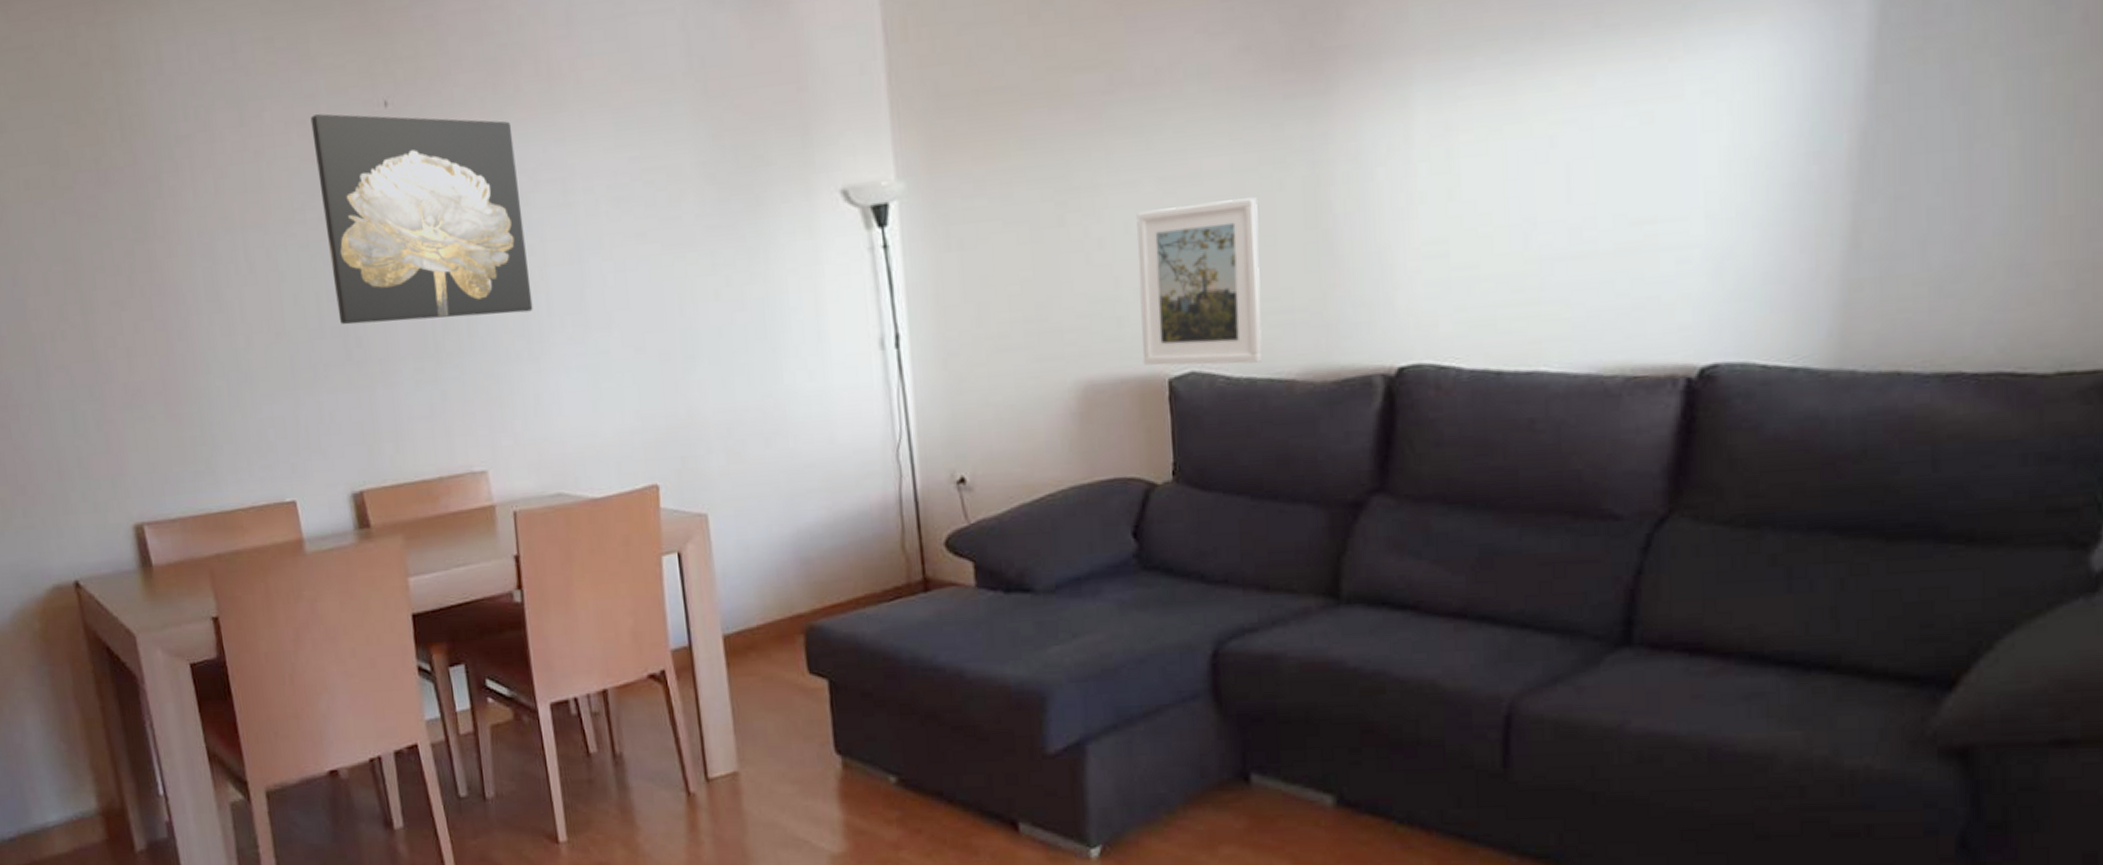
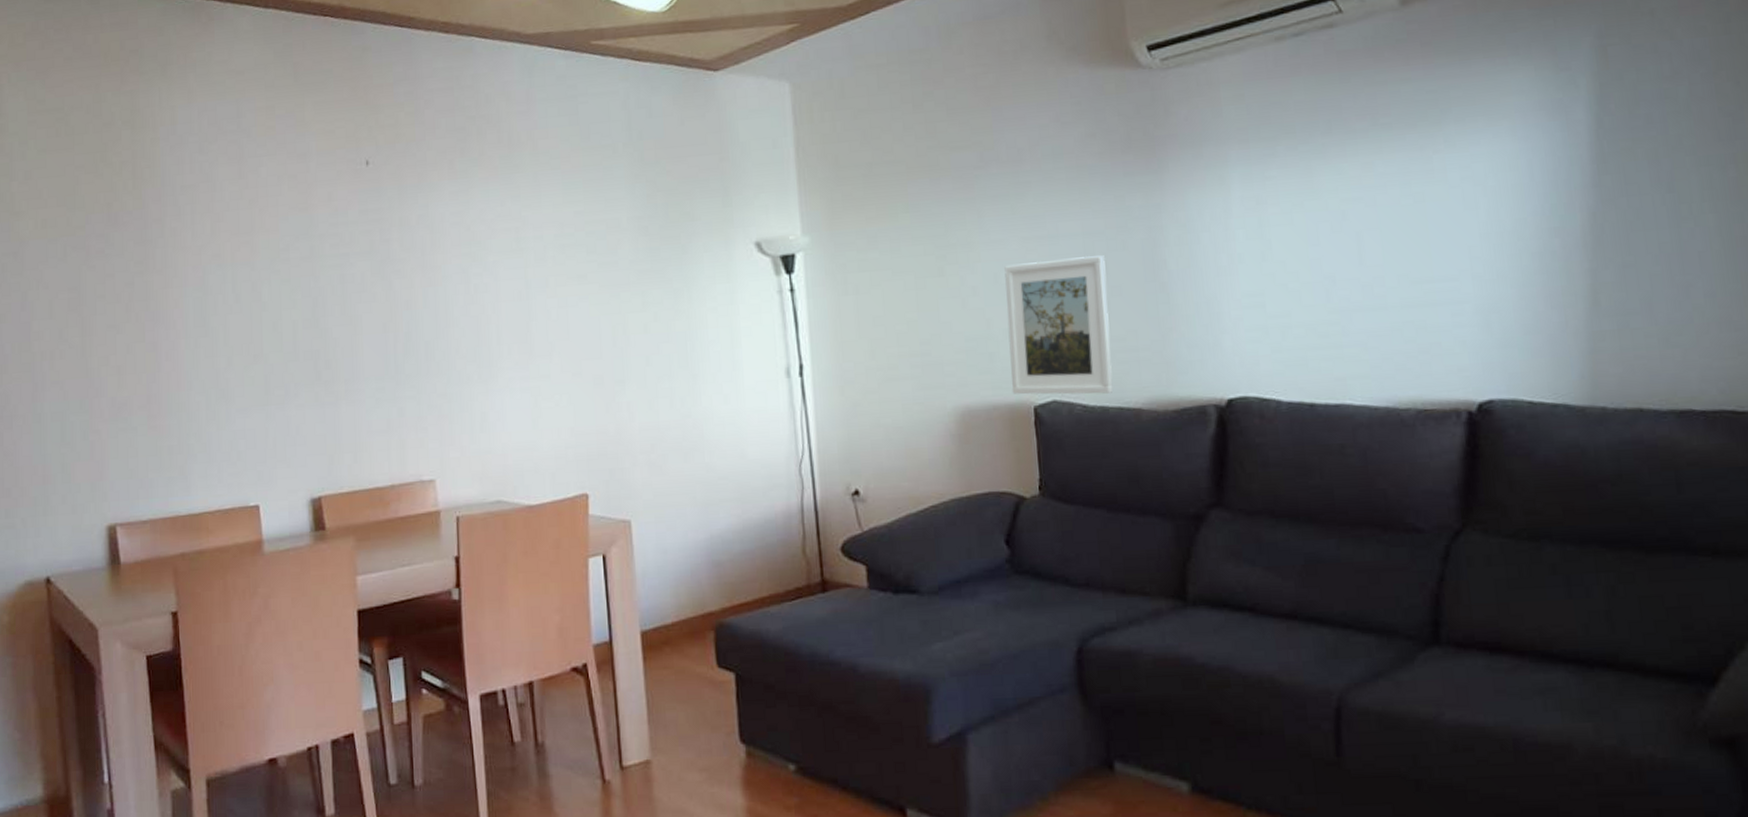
wall art: present [310,113,533,325] -> none [301,170,485,349]

